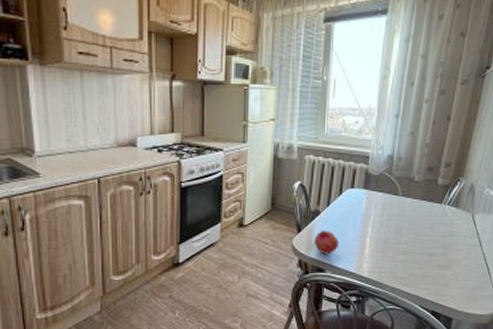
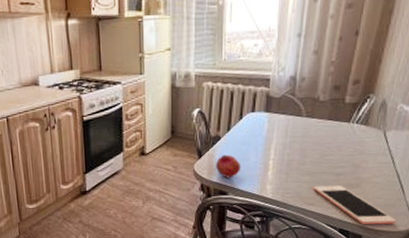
cell phone: none [407,265,483,308] -> present [313,185,396,225]

